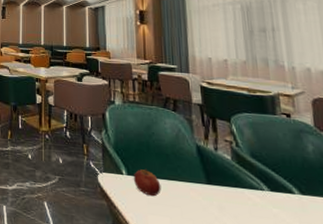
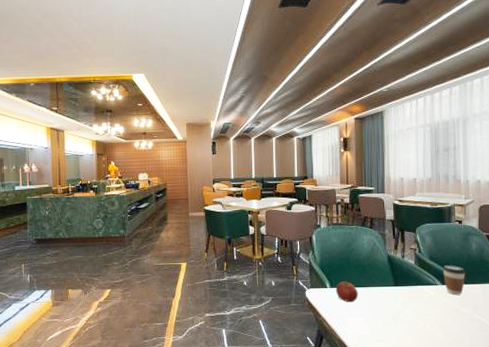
coffee cup: none [270,167,302,209] -> present [443,265,465,296]

